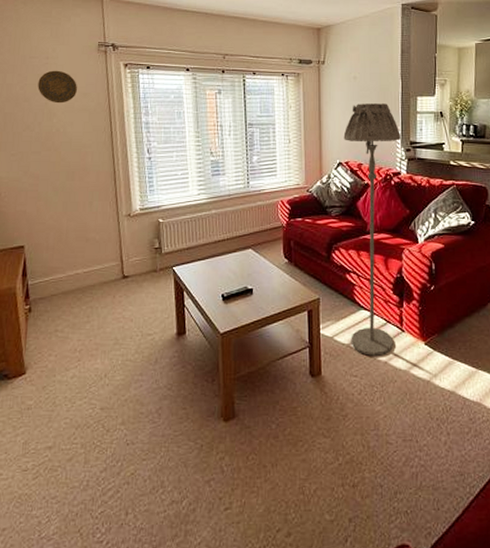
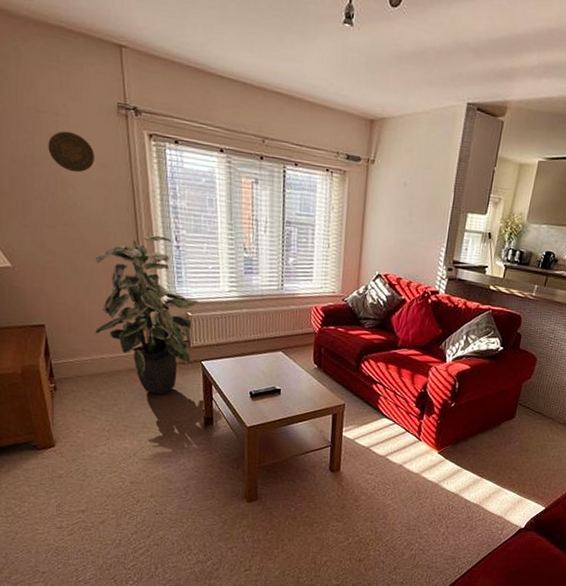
indoor plant: none [71,150,169,308] -> present [95,235,198,396]
floor lamp: present [343,103,402,356] -> none [370,213,445,459]

